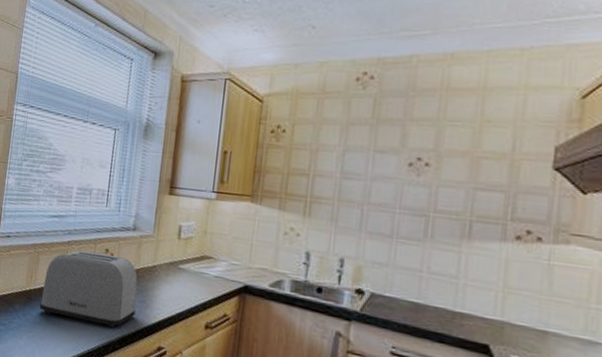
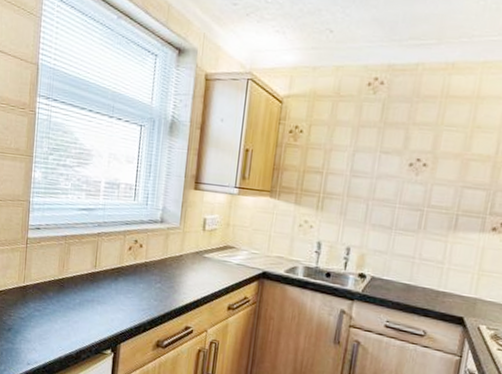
toaster: present [39,250,138,328] -> none [72,241,166,312]

